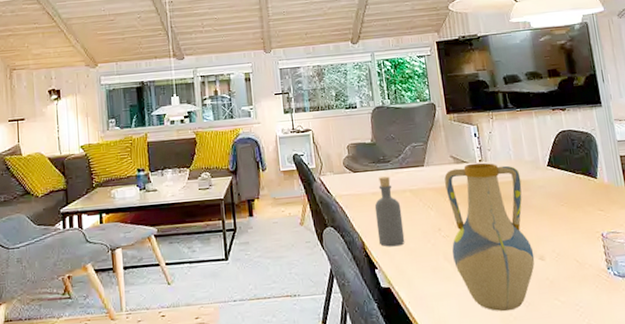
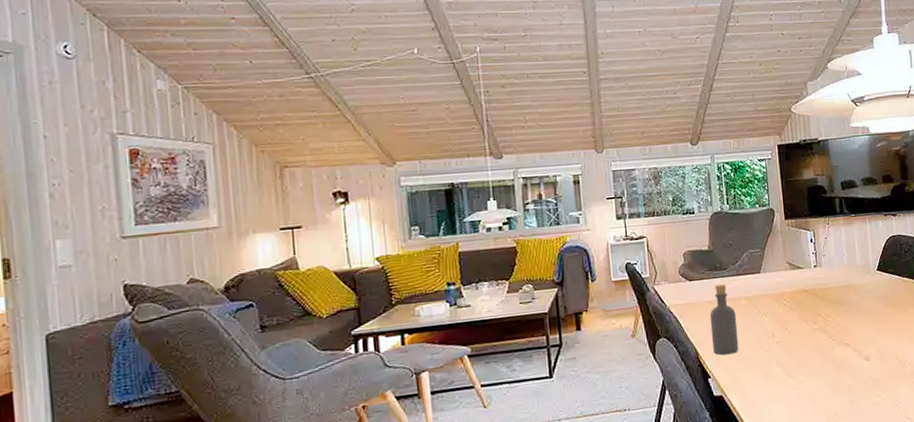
vase: present [444,162,535,312] -> none [780,268,861,412]

